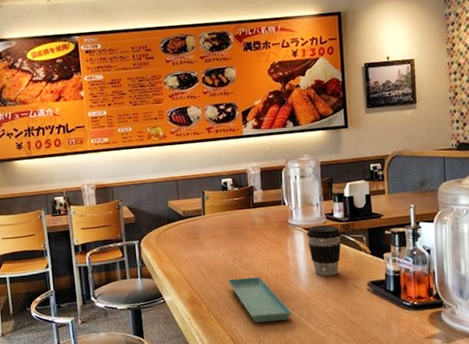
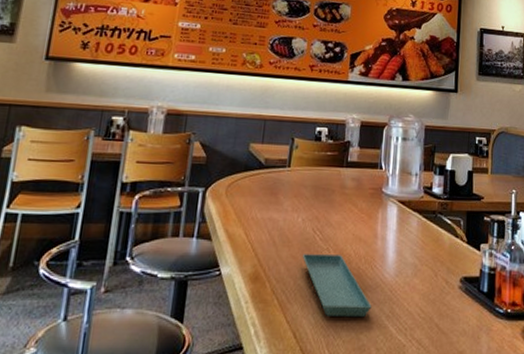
coffee cup: present [306,225,342,276] -> none [400,200,438,264]

